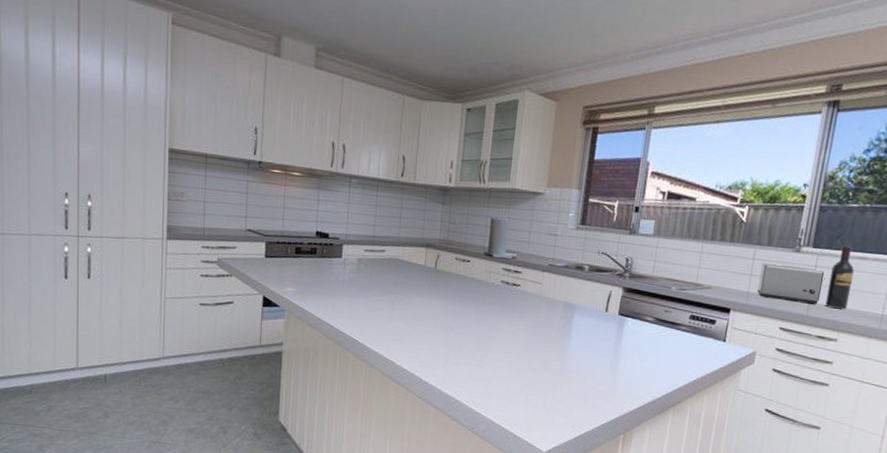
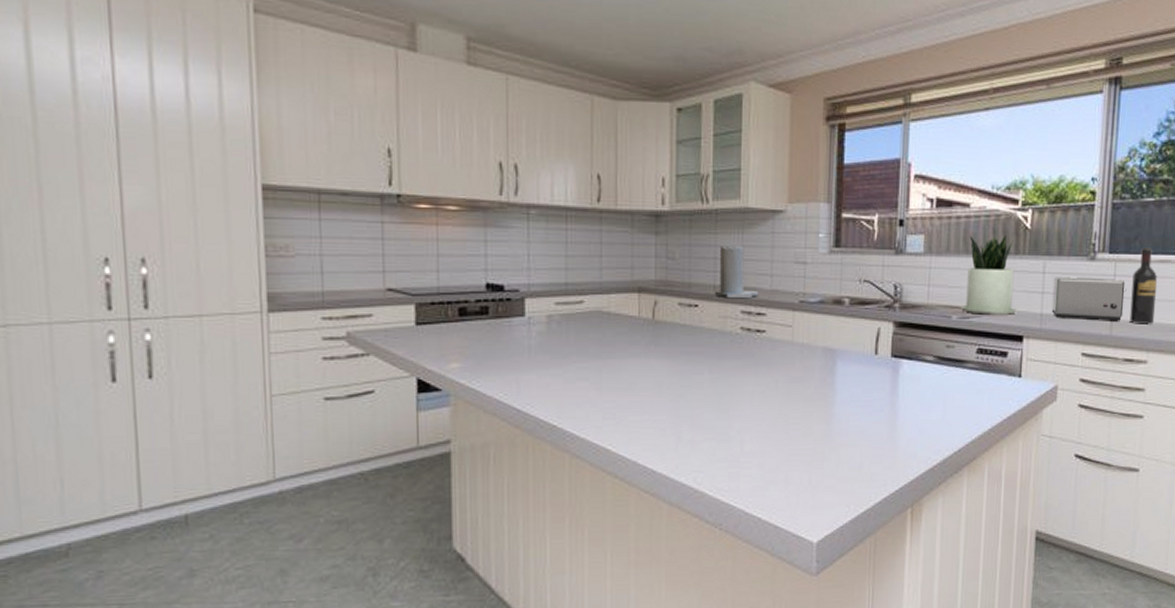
planter: none [680,224,730,291] -> present [961,235,1017,315]

